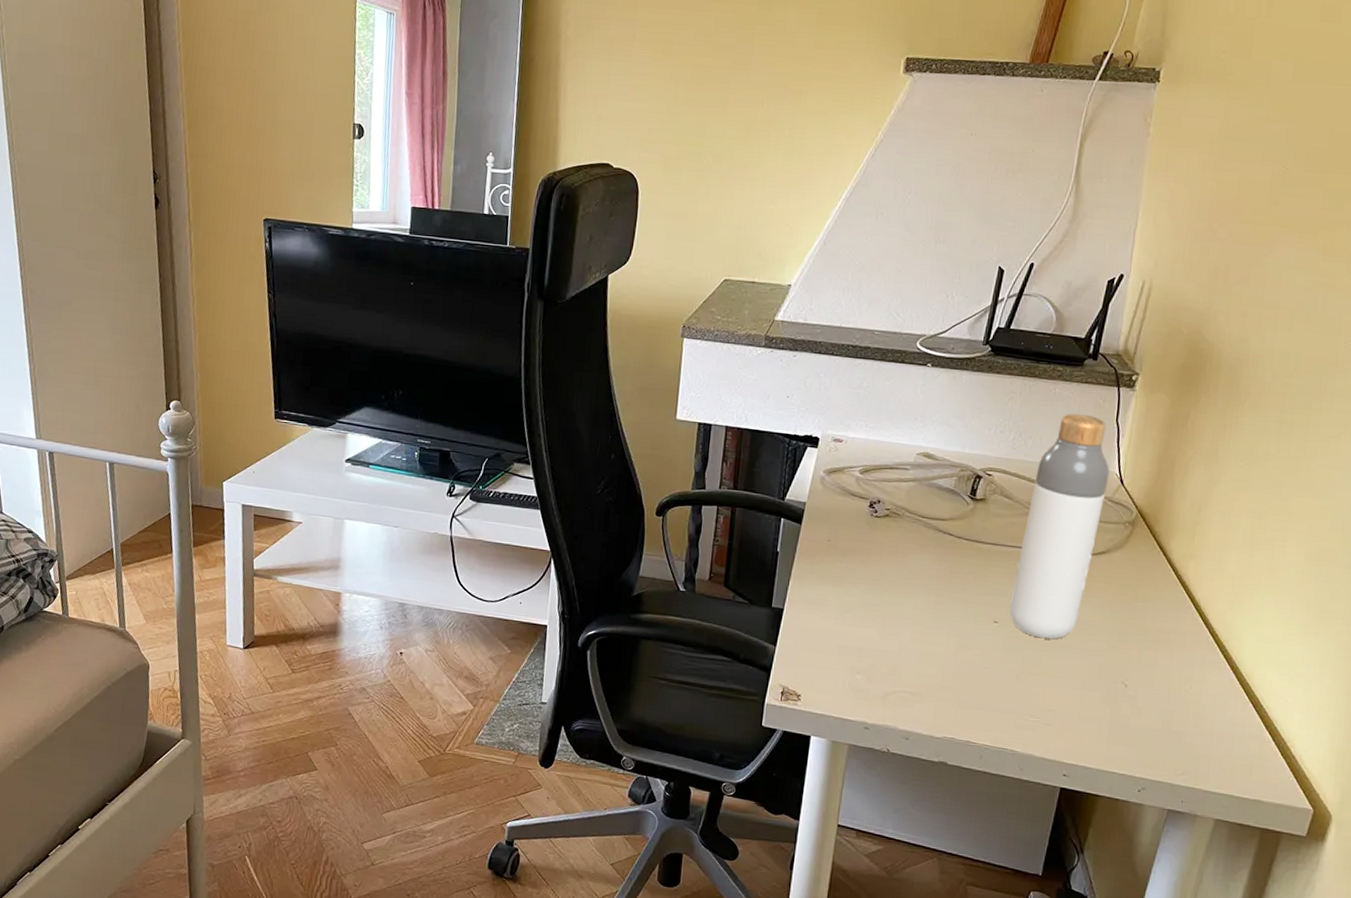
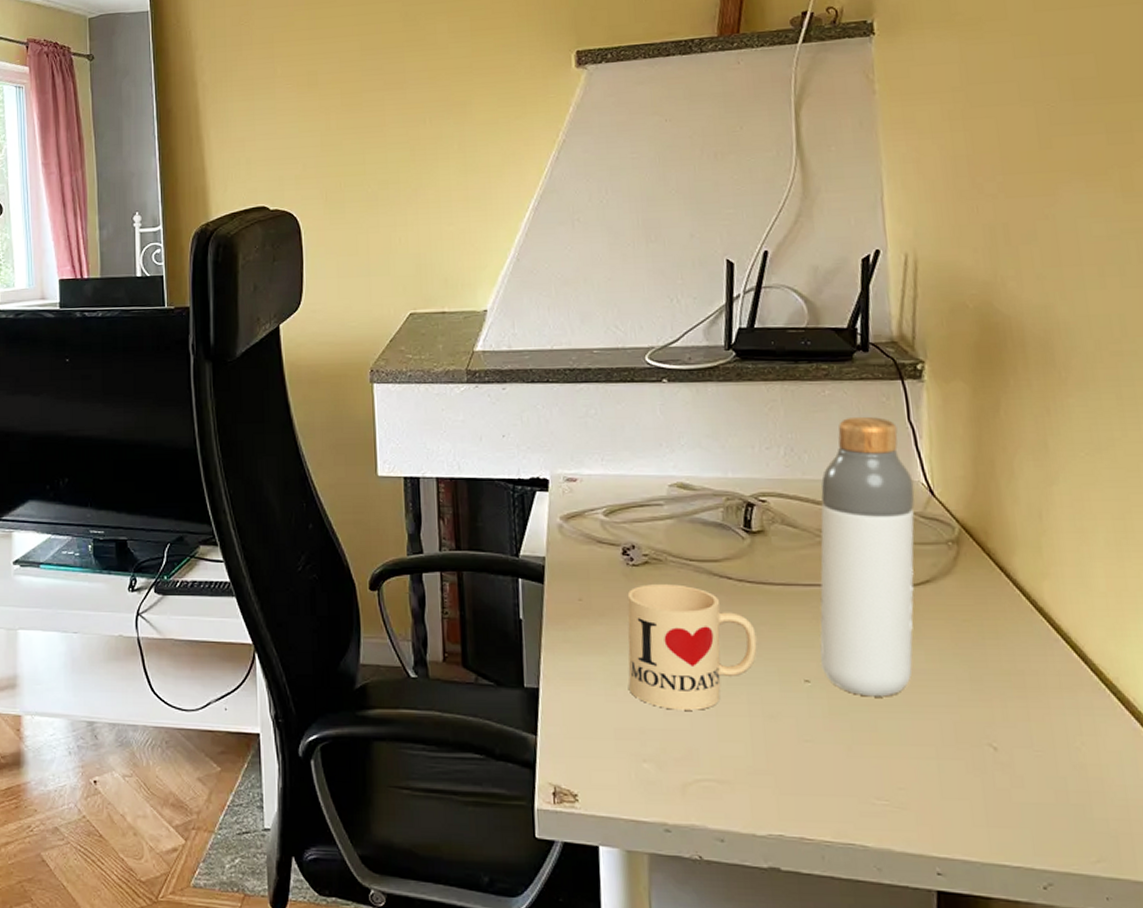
mug: none [856,533,964,637] -> present [627,584,758,710]

